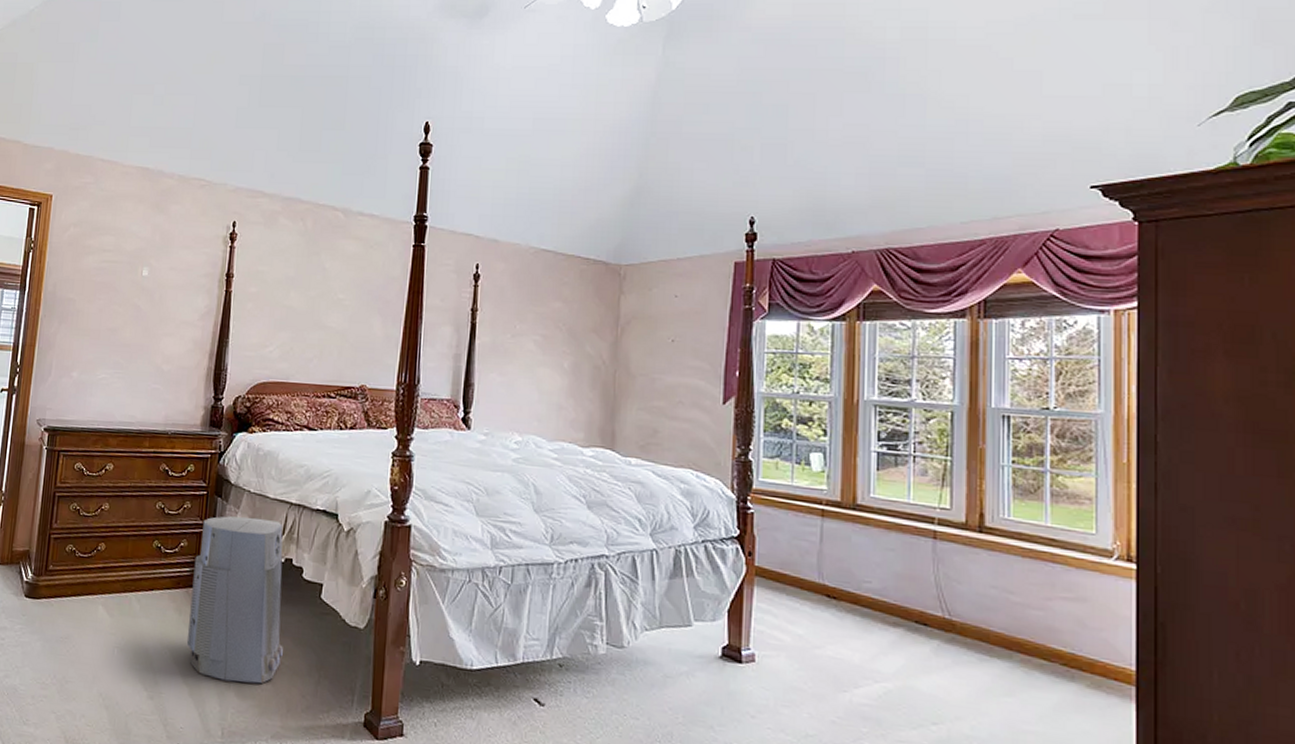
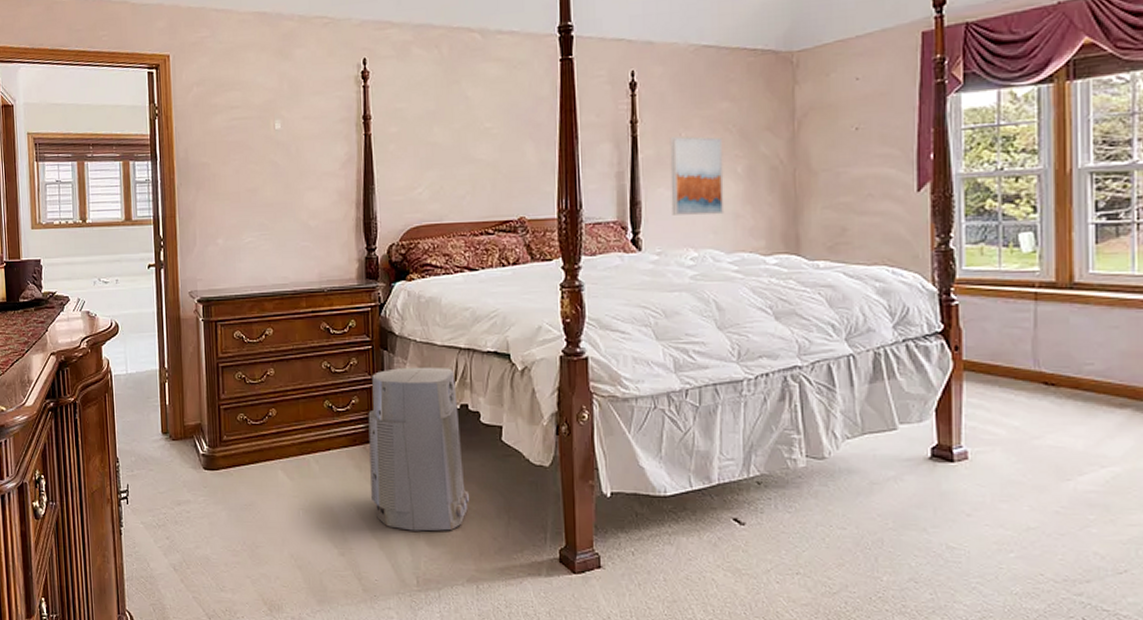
wall art: none [501,327,553,405] -> present [669,135,725,216]

